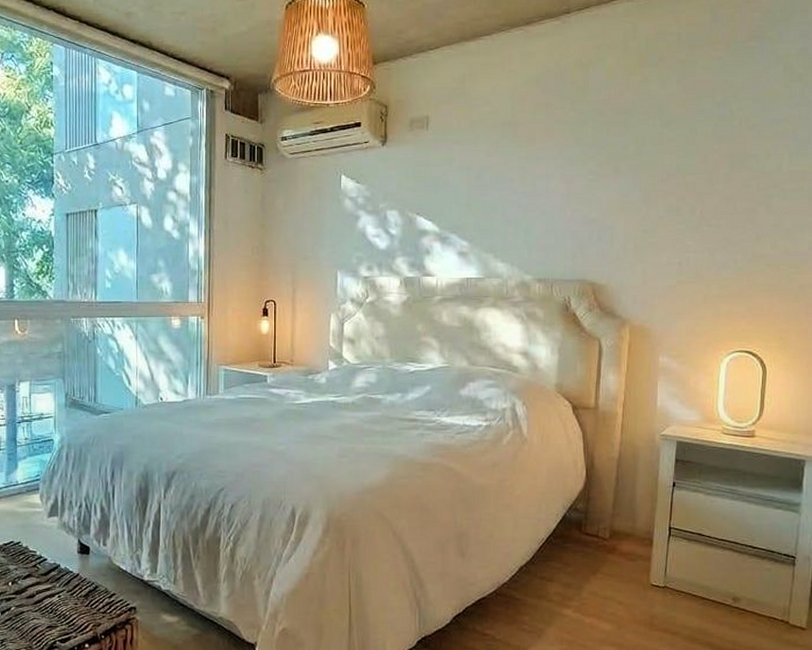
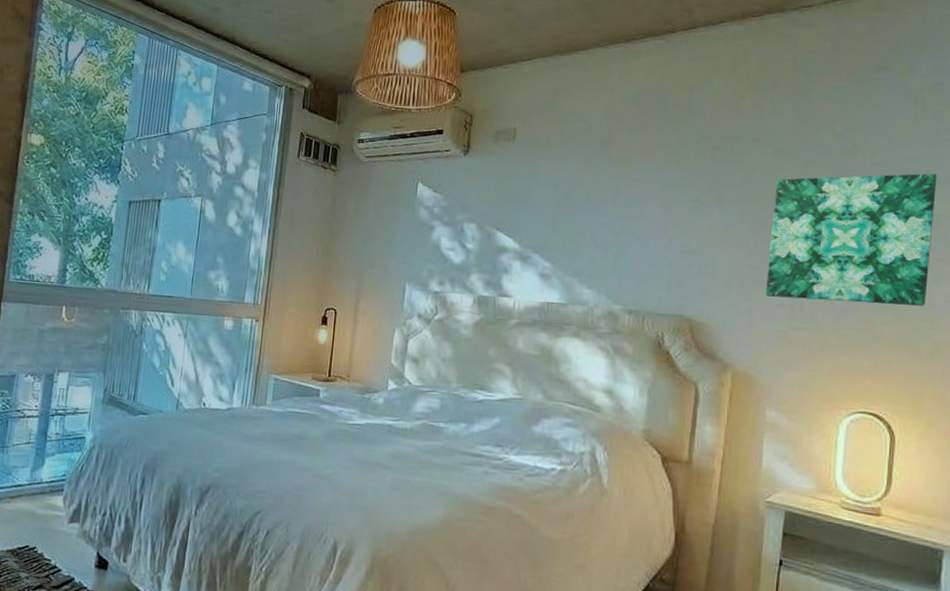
wall art: none [656,133,802,256] -> present [765,173,937,306]

